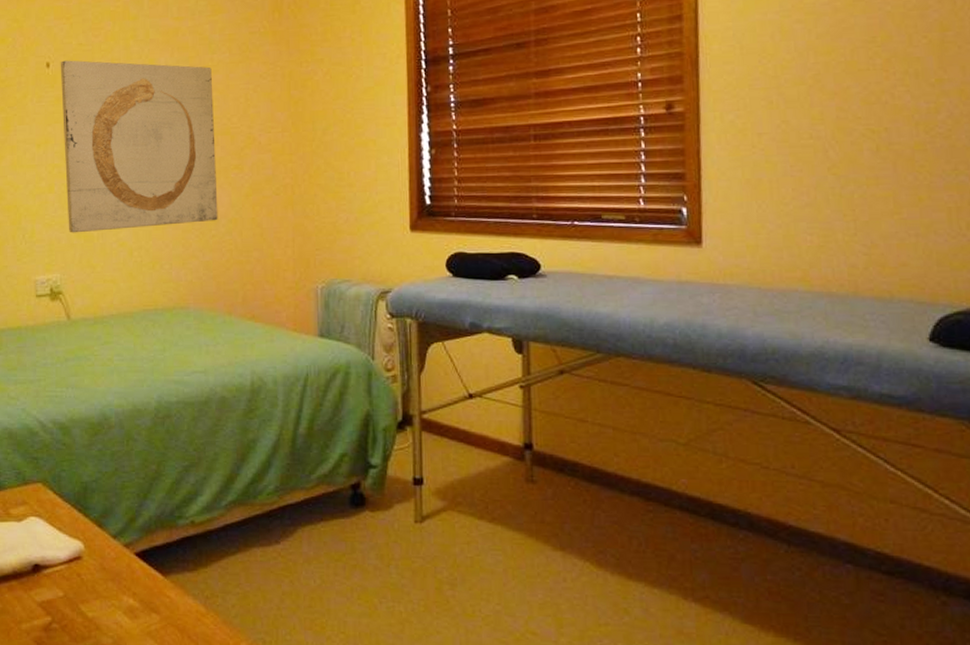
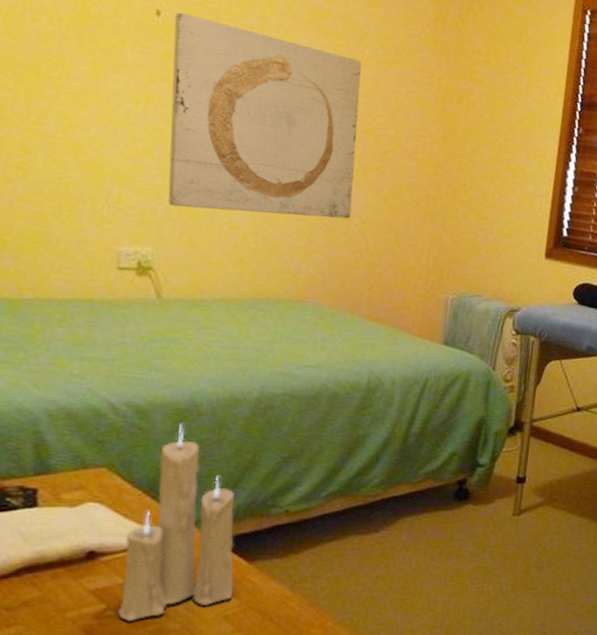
candle: none [60,437,154,636] -> present [117,423,235,622]

